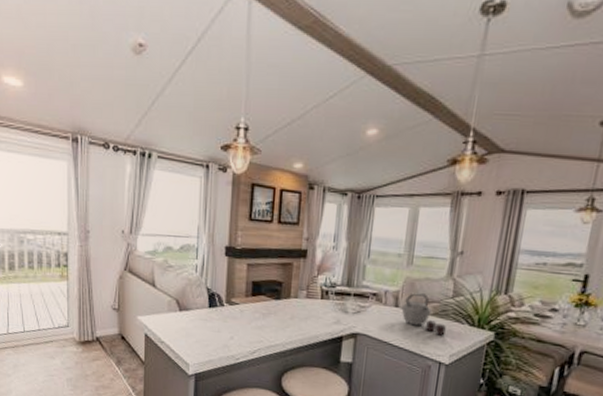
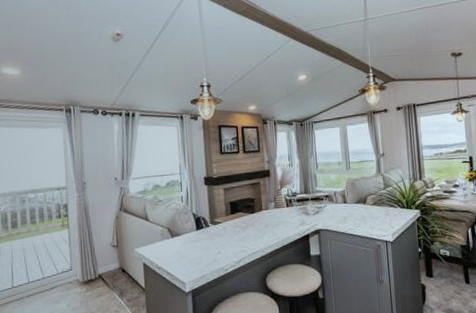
kettle: present [401,292,446,336] -> none [349,189,385,220]

